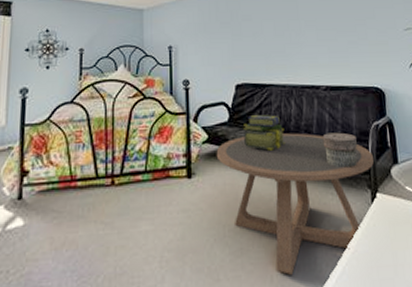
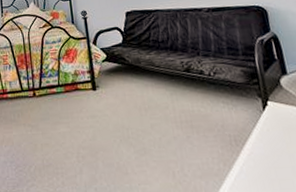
coffee table: present [216,133,374,275] -> none [114,50,262,172]
stack of books: present [244,115,285,151] -> none [136,36,175,66]
decorative box: present [322,132,358,168] -> none [209,48,246,80]

